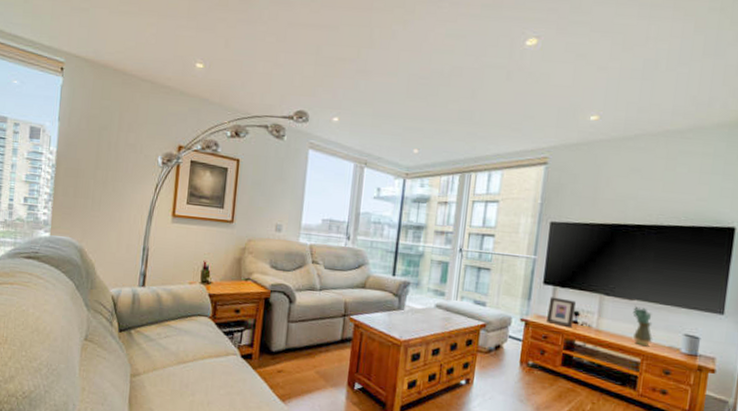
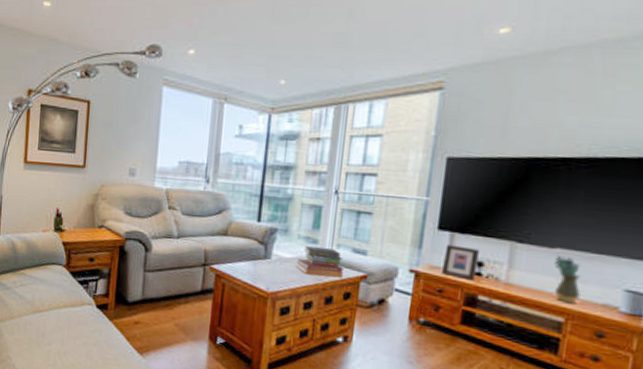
books: none [426,298,466,327] -> present [296,246,343,278]

